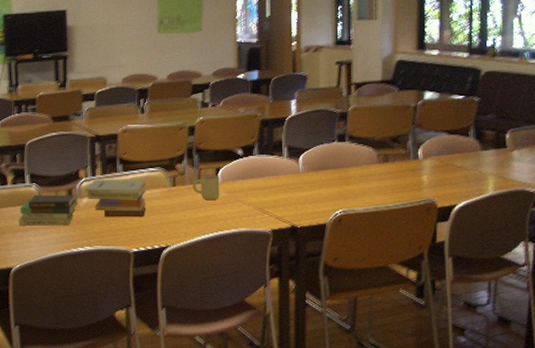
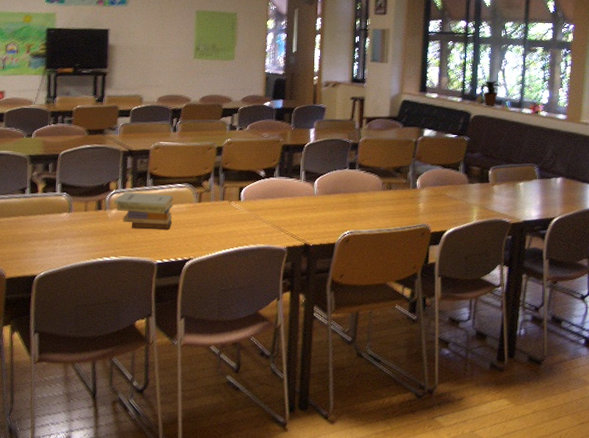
books: present [18,194,78,226] -> none [46,204,107,235]
mug: present [193,175,220,201] -> none [217,193,243,217]
potted plant: none [488,30,519,60] -> present [477,81,502,107]

